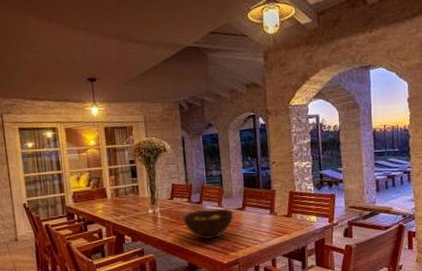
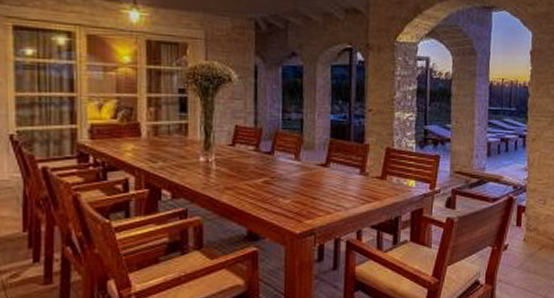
fruit bowl: present [183,208,234,240] -> none [246,162,314,202]

